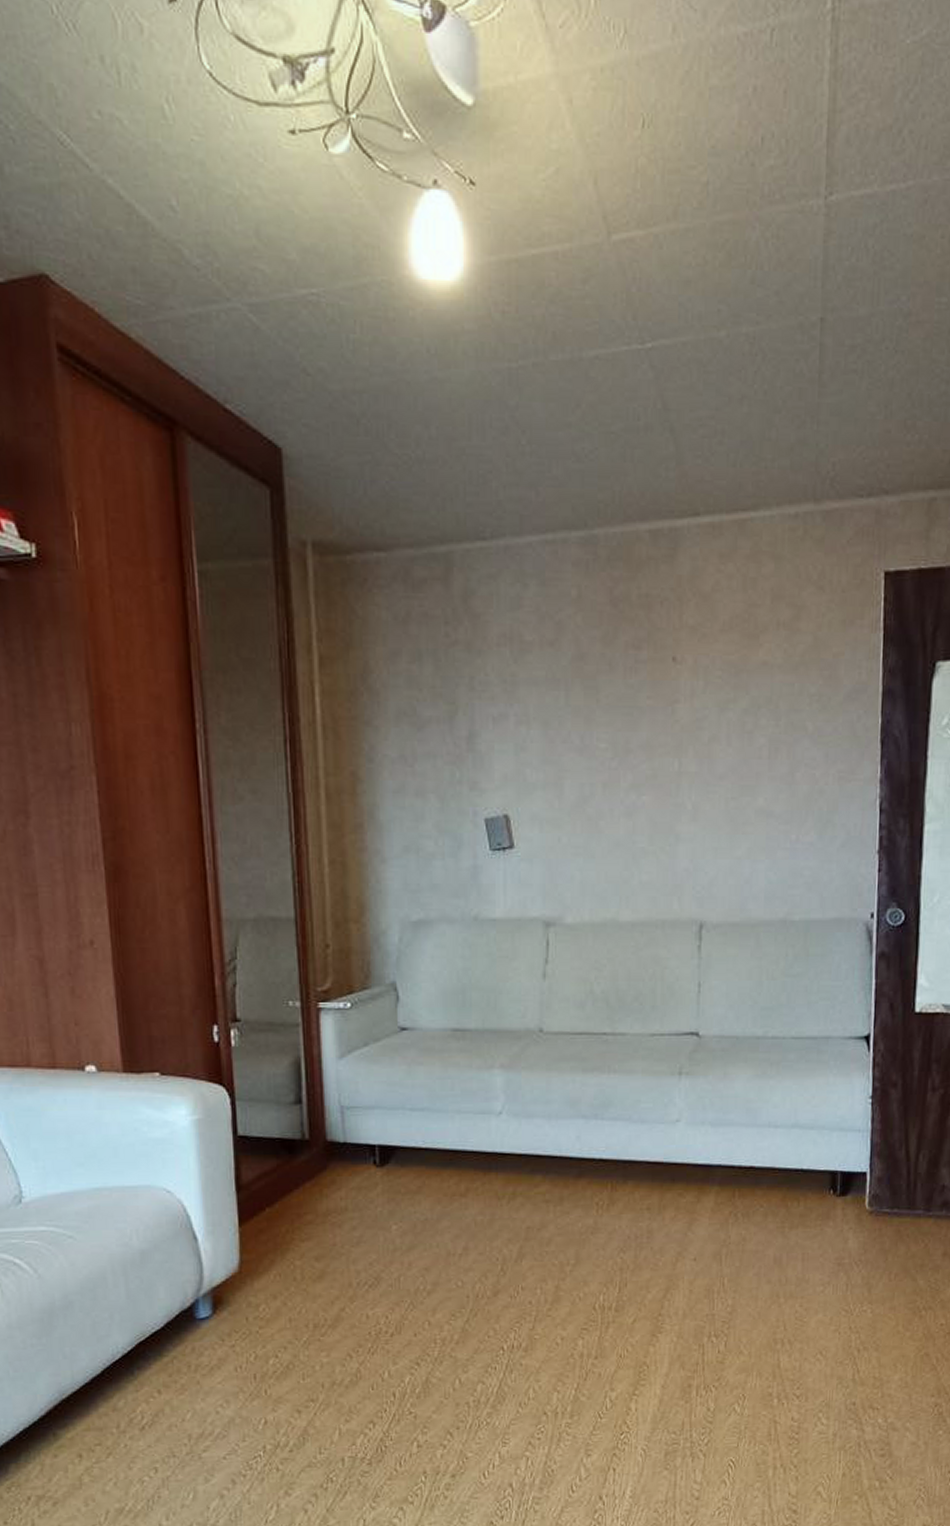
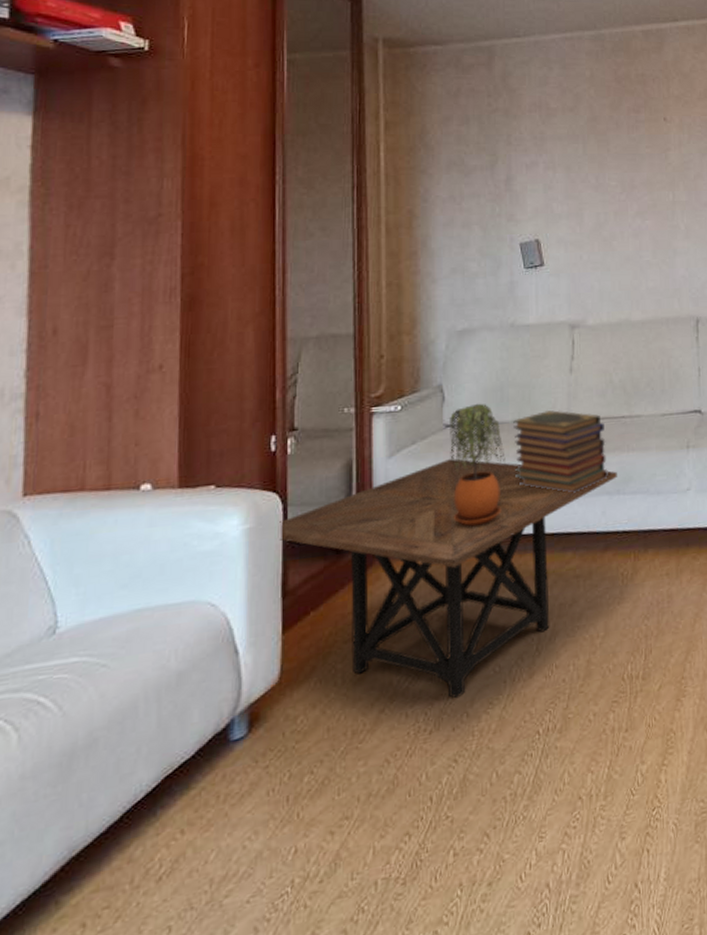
side table: none [228,1065,595,1307] -> present [279,459,617,699]
potted plant: none [405,1006,468,1138] -> present [450,403,506,526]
book stack: none [477,1019,585,1113] -> present [513,409,608,493]

